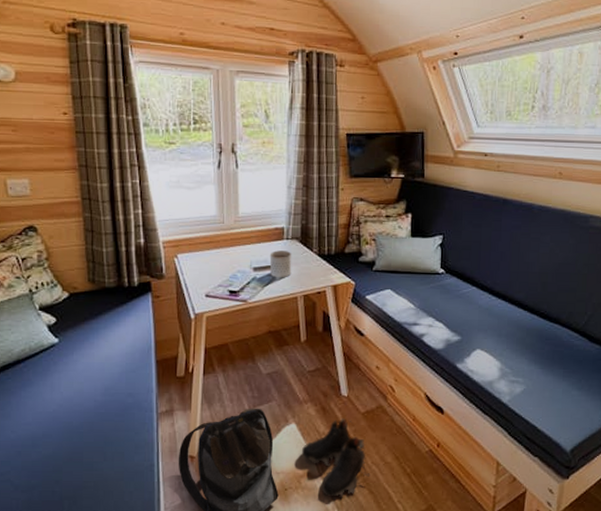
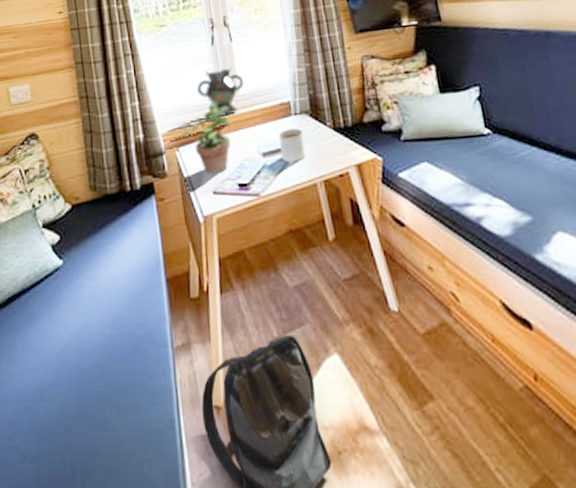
potted plant: none [180,220,228,280] -> present [180,102,232,174]
decorative vase: none [200,188,245,233] -> present [197,65,245,117]
hiking boot: present [301,419,371,501] -> none [351,344,450,469]

